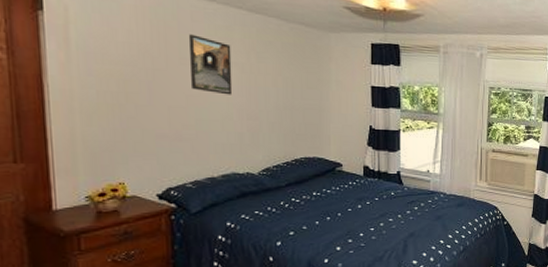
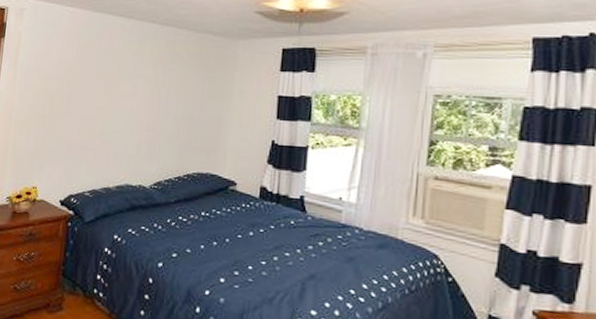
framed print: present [188,34,233,95] -> none [102,50,141,107]

